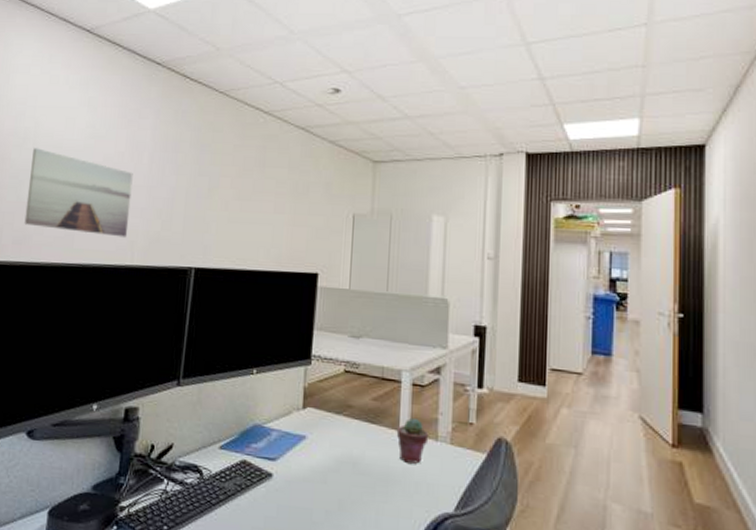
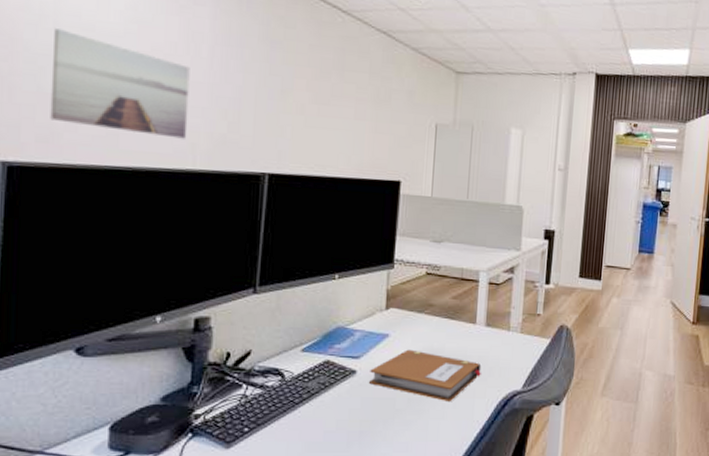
notebook: none [285,454,407,520] -> present [369,349,482,403]
potted succulent: present [396,417,429,464] -> none [473,312,502,352]

